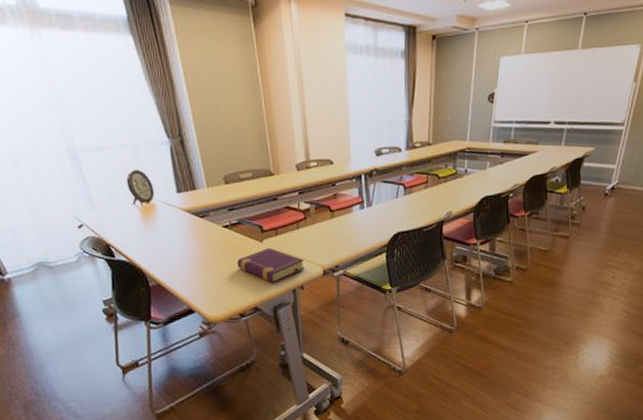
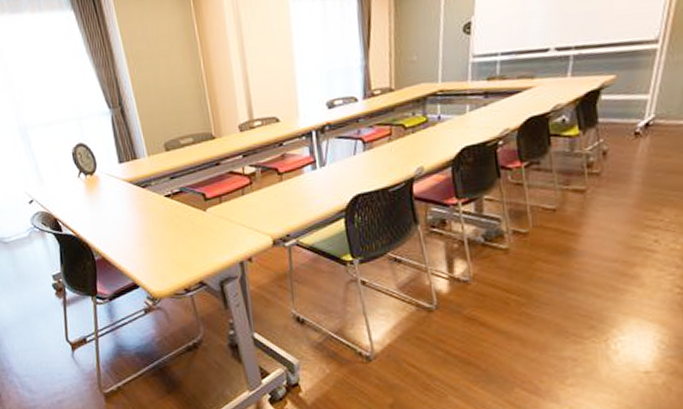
book: present [237,248,305,283] -> none [180,217,252,255]

